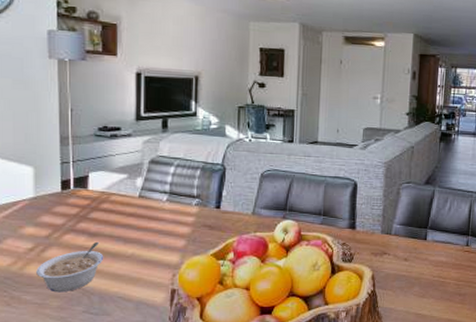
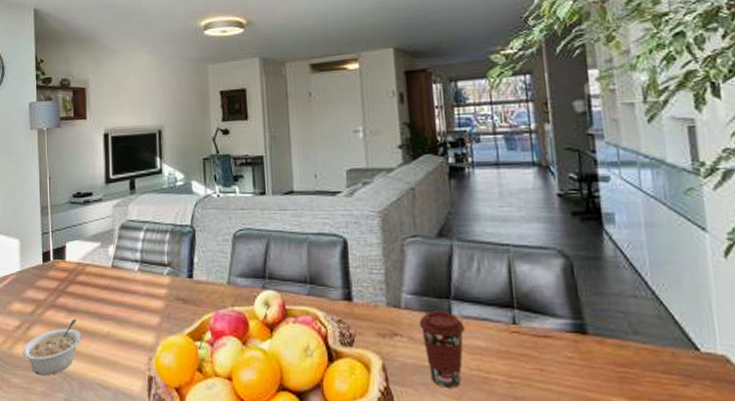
coffee cup: none [403,236,434,290] -> present [419,310,465,388]

